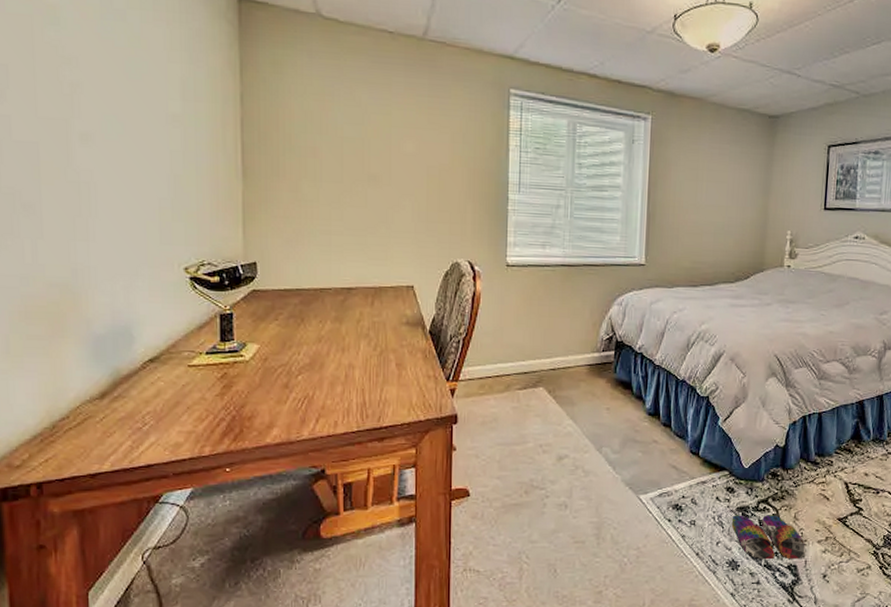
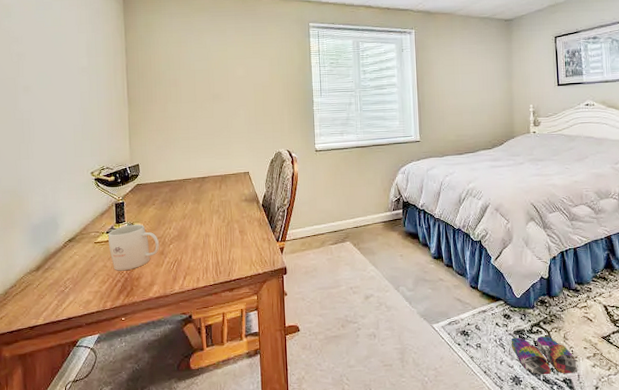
mug: none [208,345,283,407] -> present [108,224,160,271]

